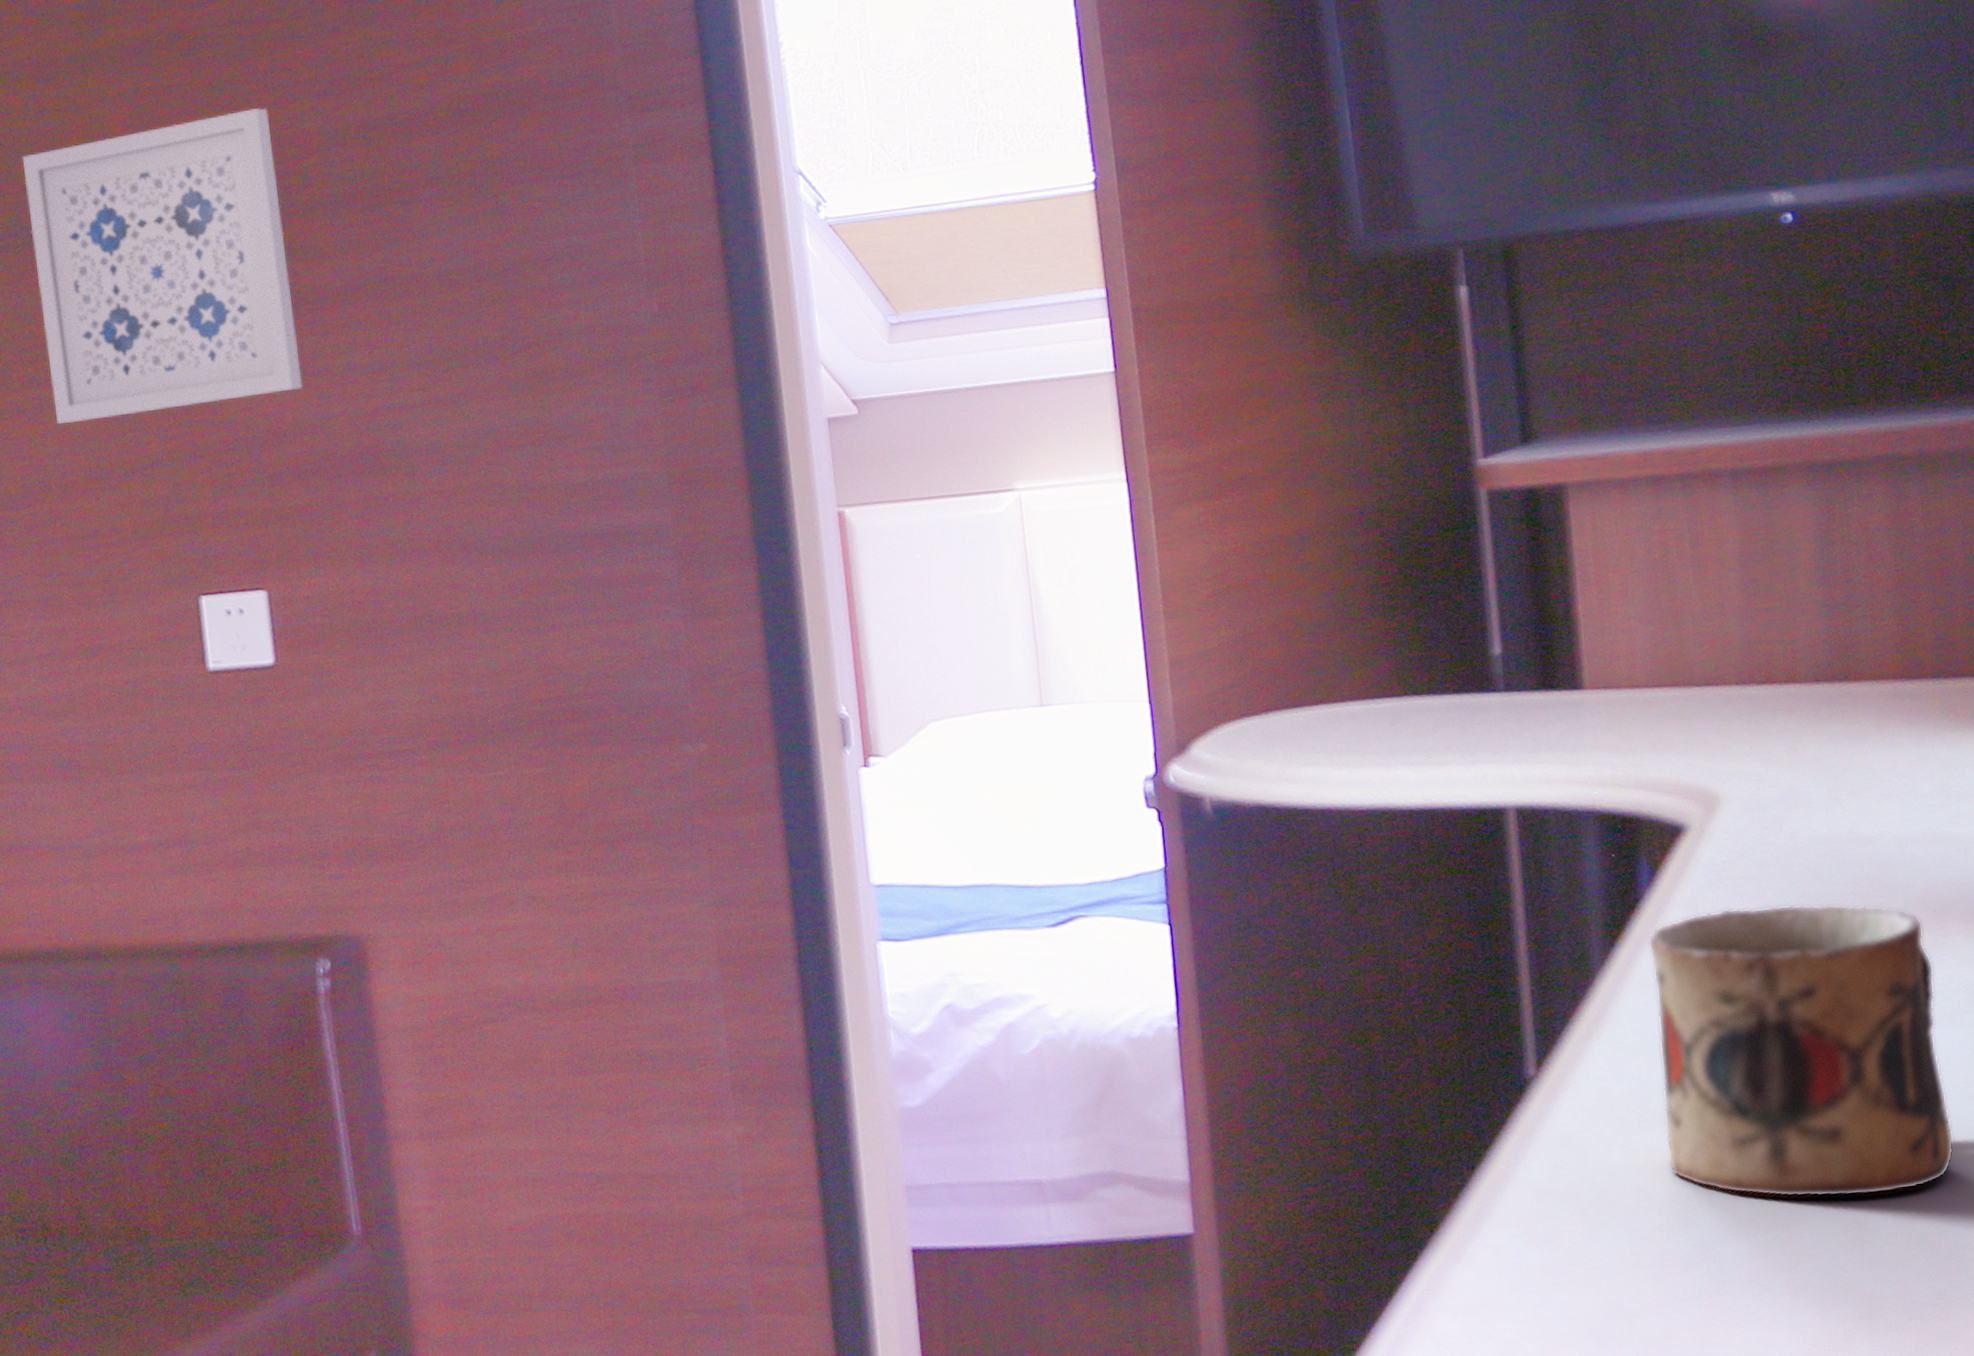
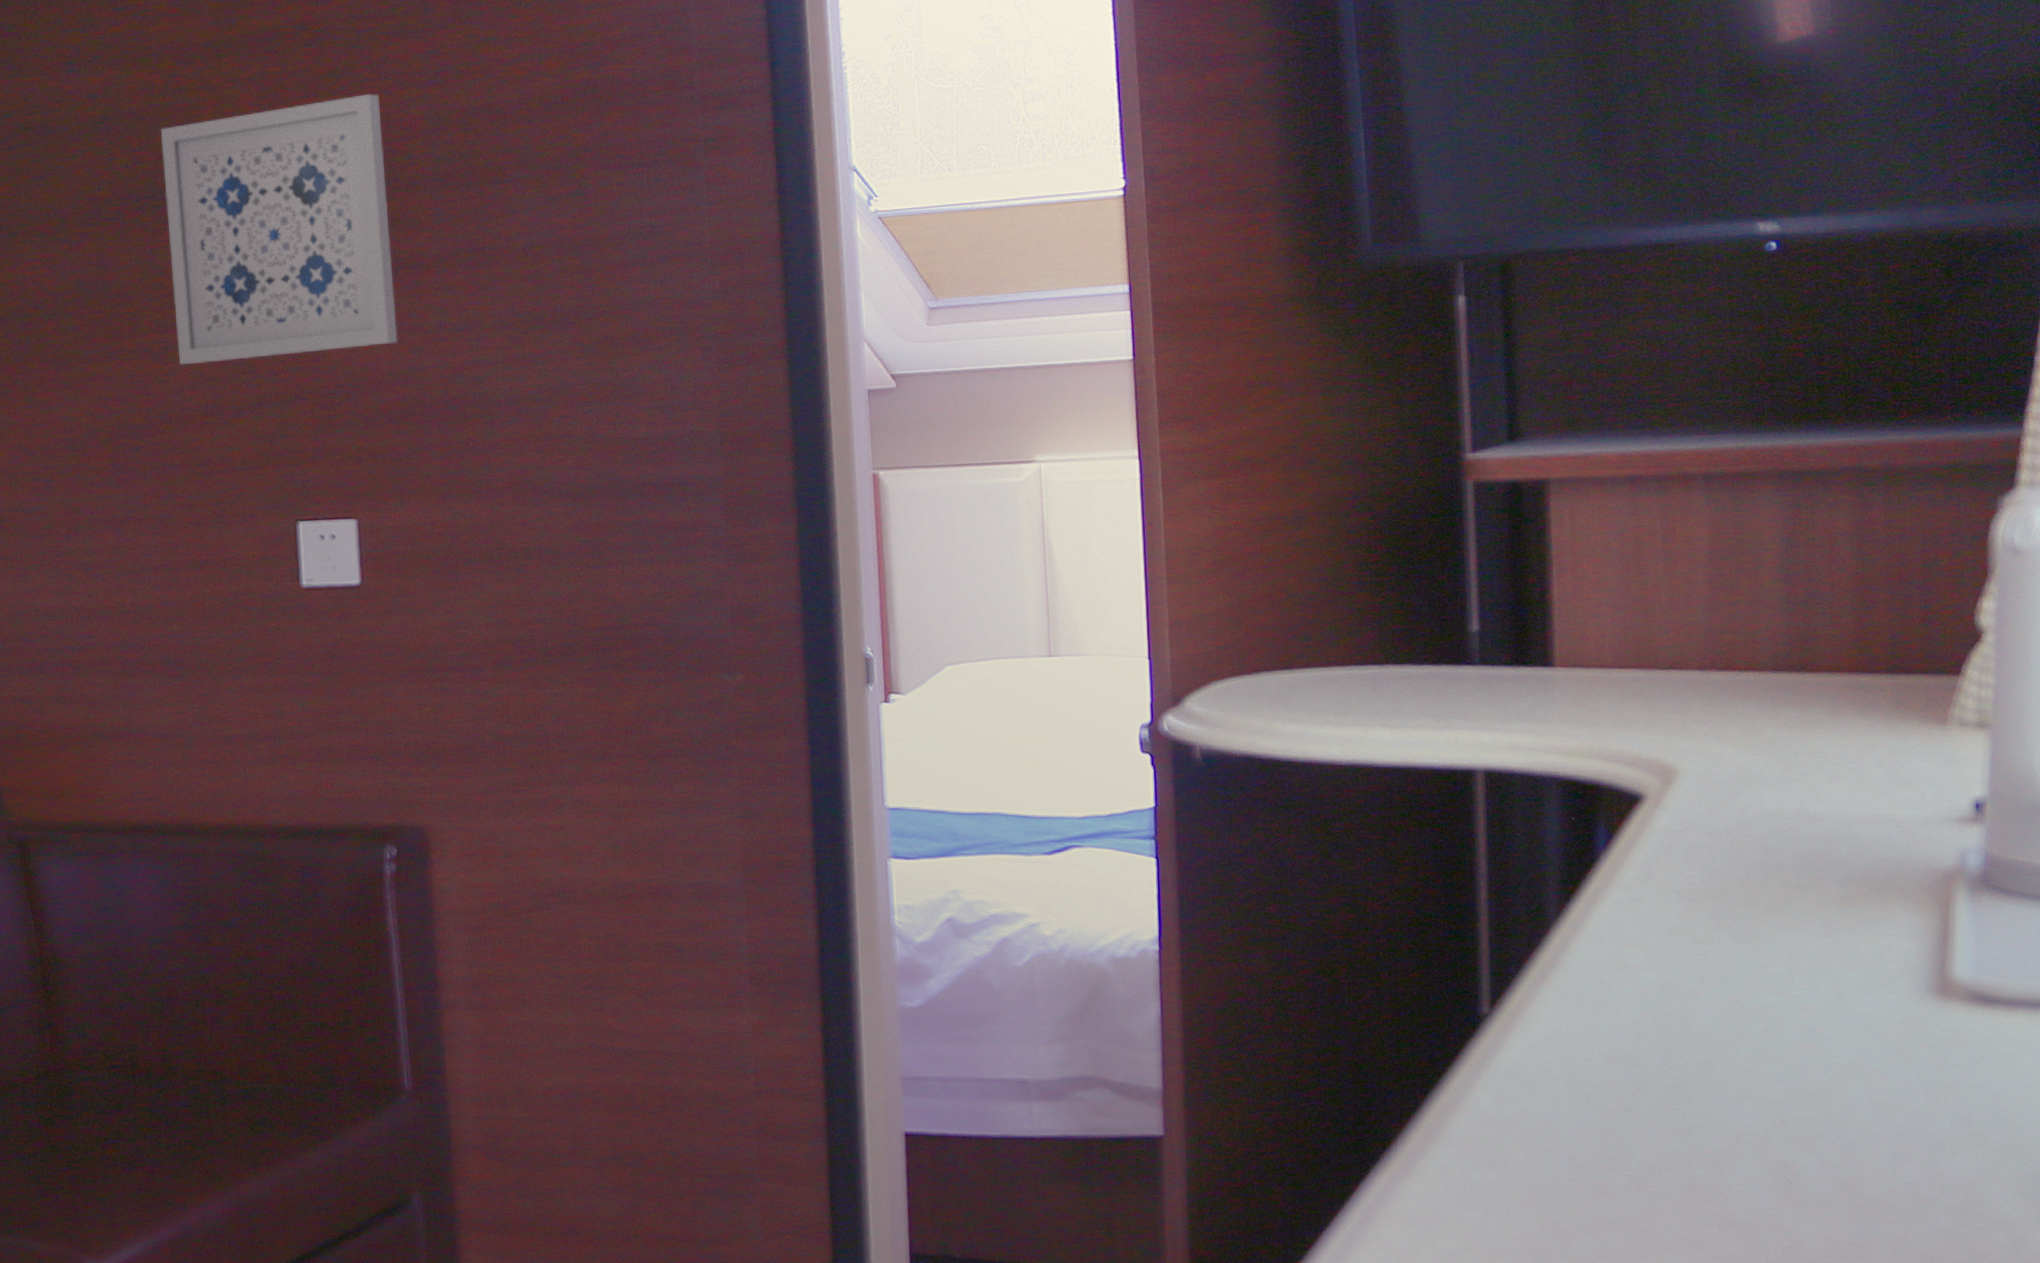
mug: present [1648,904,1955,1198] -> none [1601,872,1882,1141]

